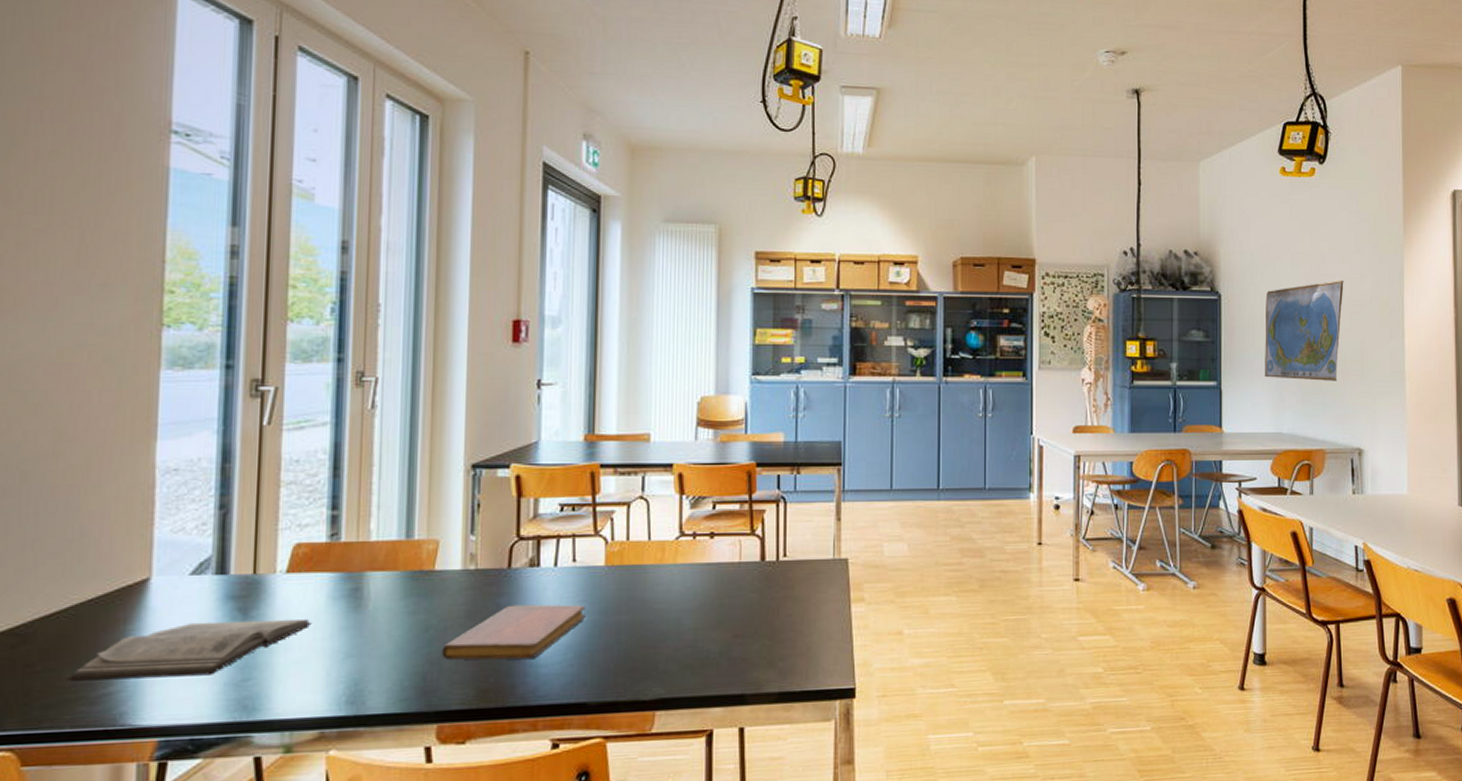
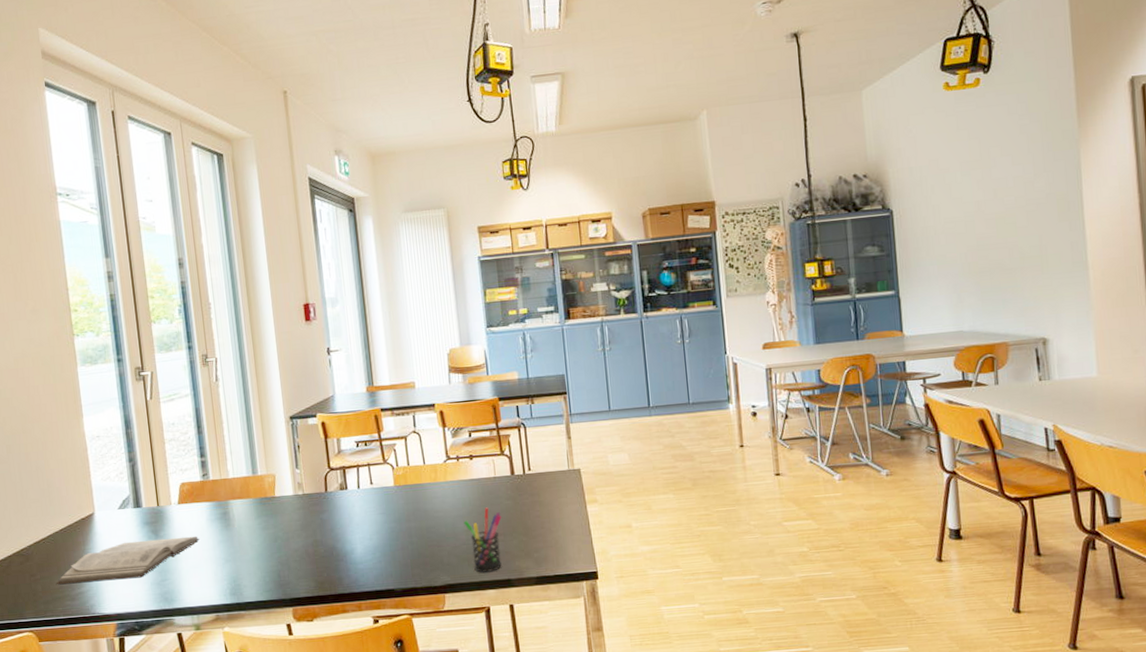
notebook: present [441,604,586,660] -> none [288,516,385,561]
pen holder: none [692,600,742,685] -> present [463,507,502,573]
world map: present [1265,279,1344,381] -> none [937,181,1018,282]

